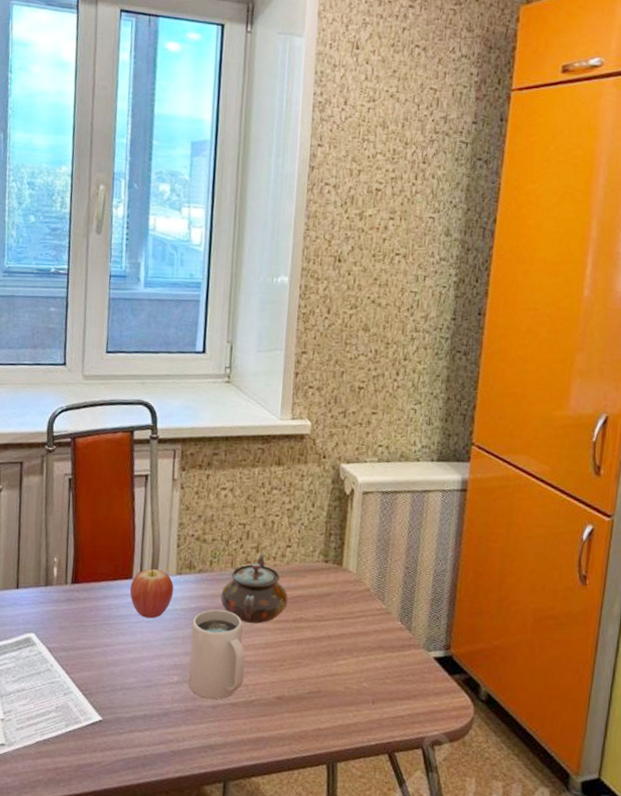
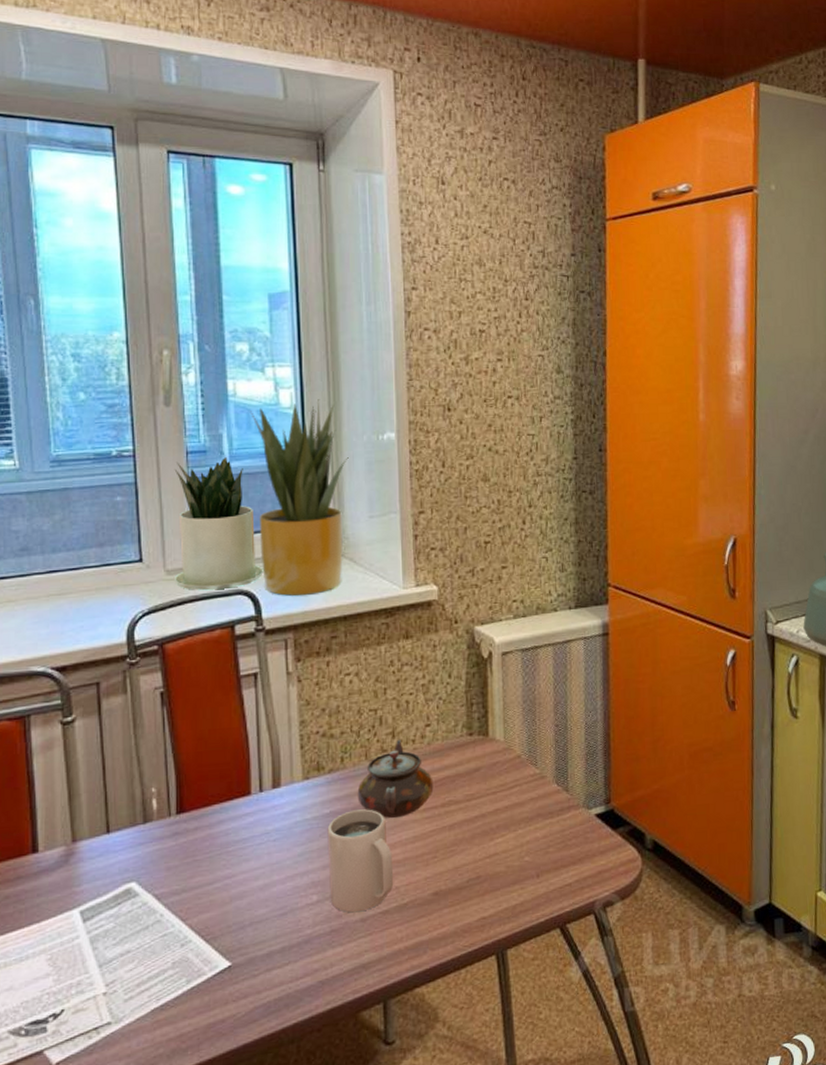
planter: none [89,282,164,399] -> present [173,456,265,591]
fruit: present [129,568,174,619] -> none [249,777,302,837]
planter: none [161,240,244,414] -> present [250,399,347,596]

